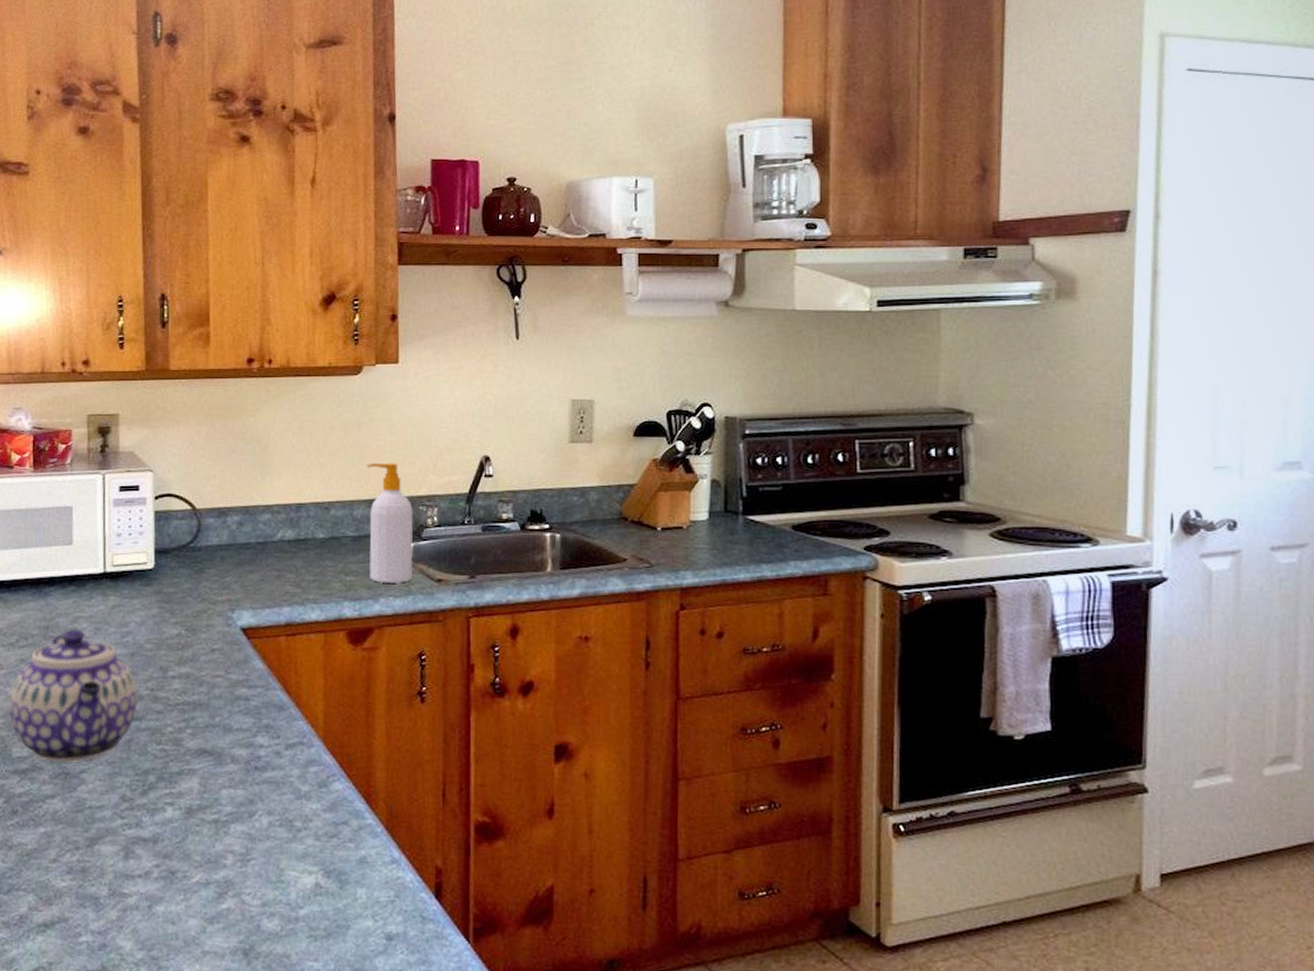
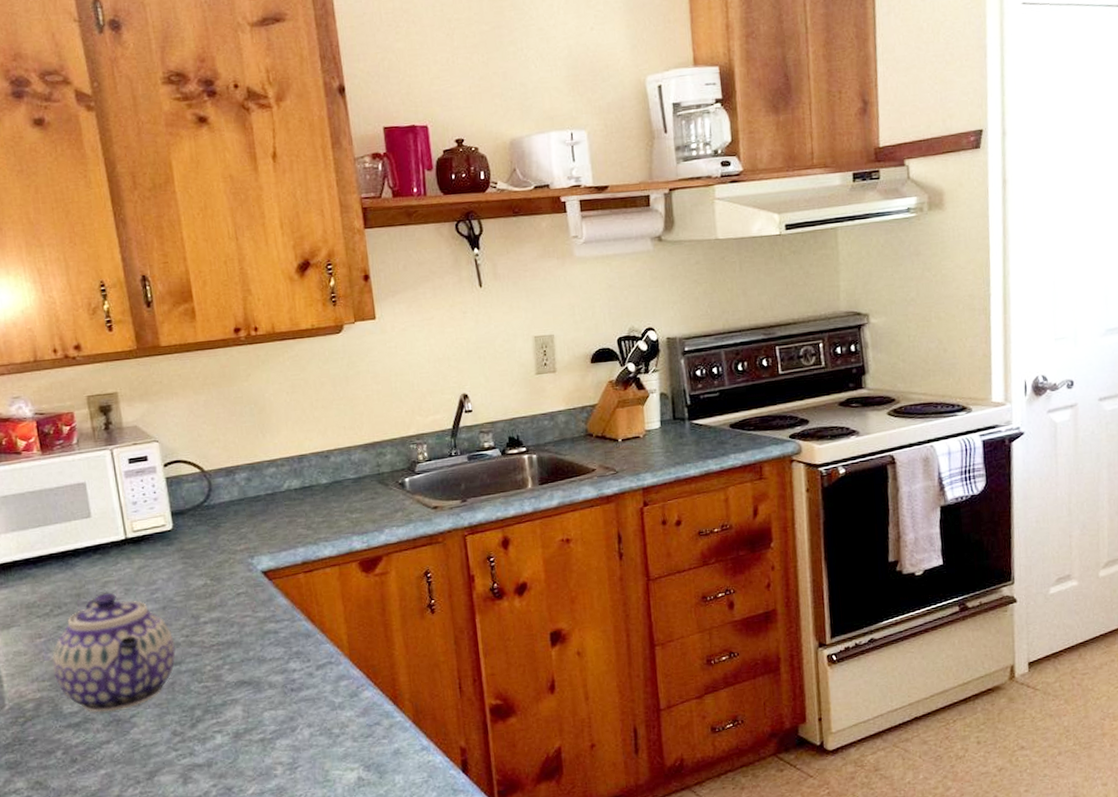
soap bottle: present [366,462,413,583] -> none [358,409,411,516]

